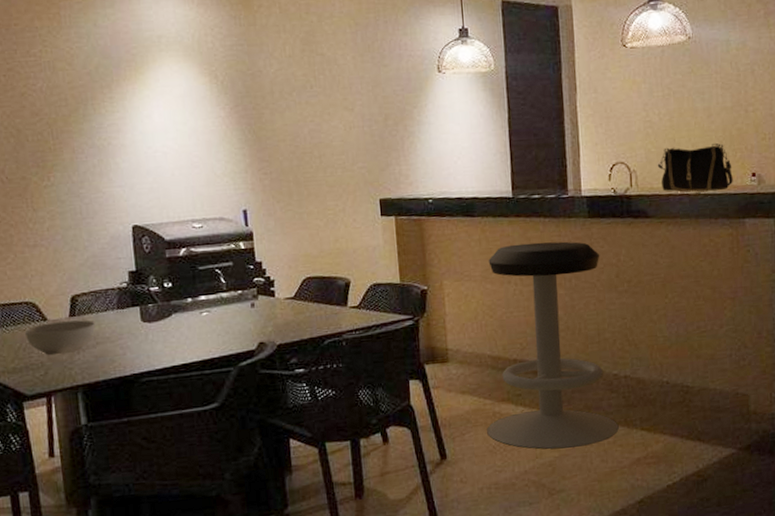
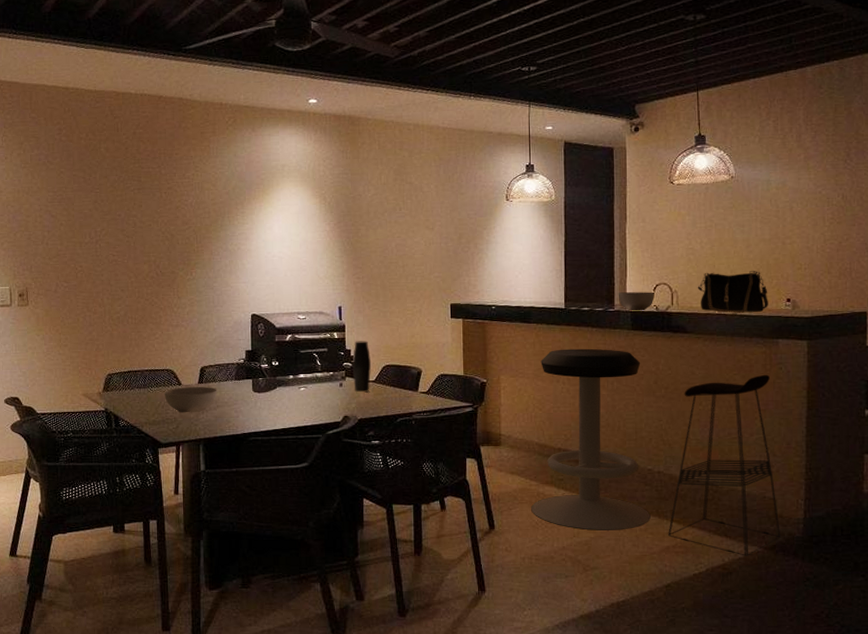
vase: none [265,250,289,313] -> present [352,341,371,393]
bowl: none [571,172,612,197] -> present [618,292,655,311]
bar stool: none [638,258,755,460] -> present [668,374,780,556]

